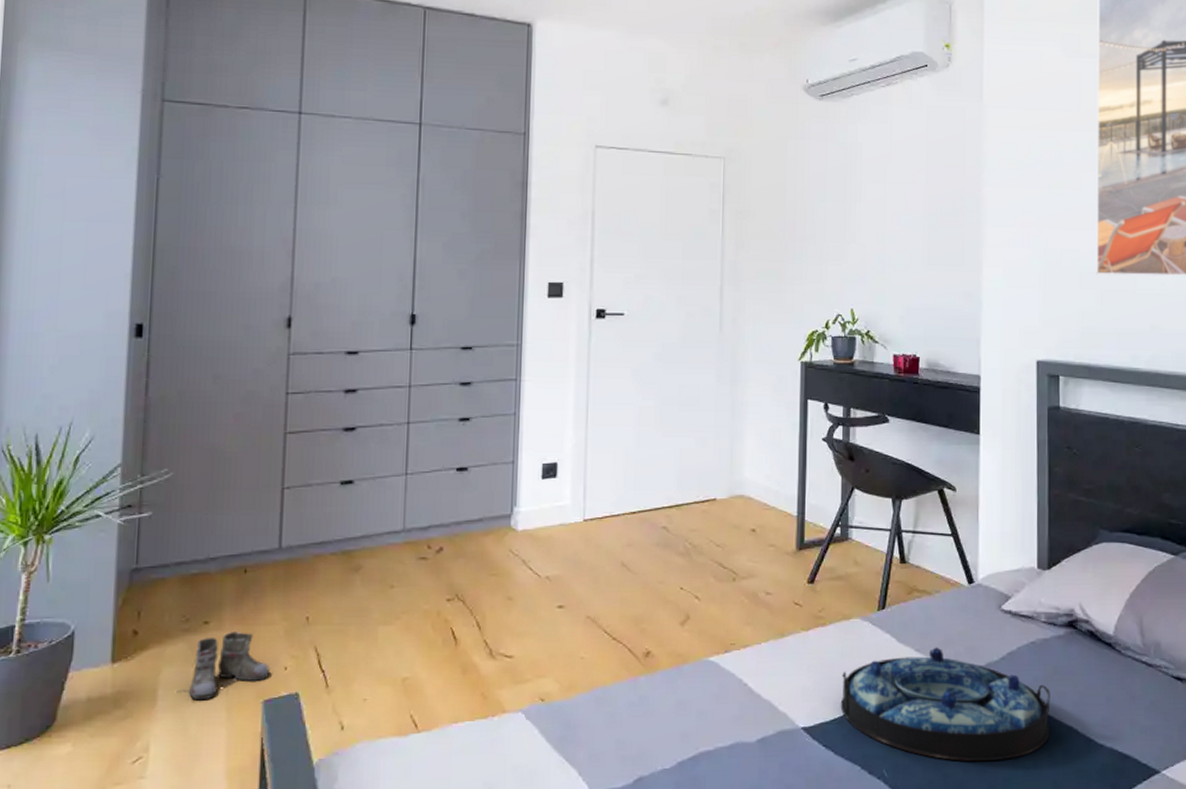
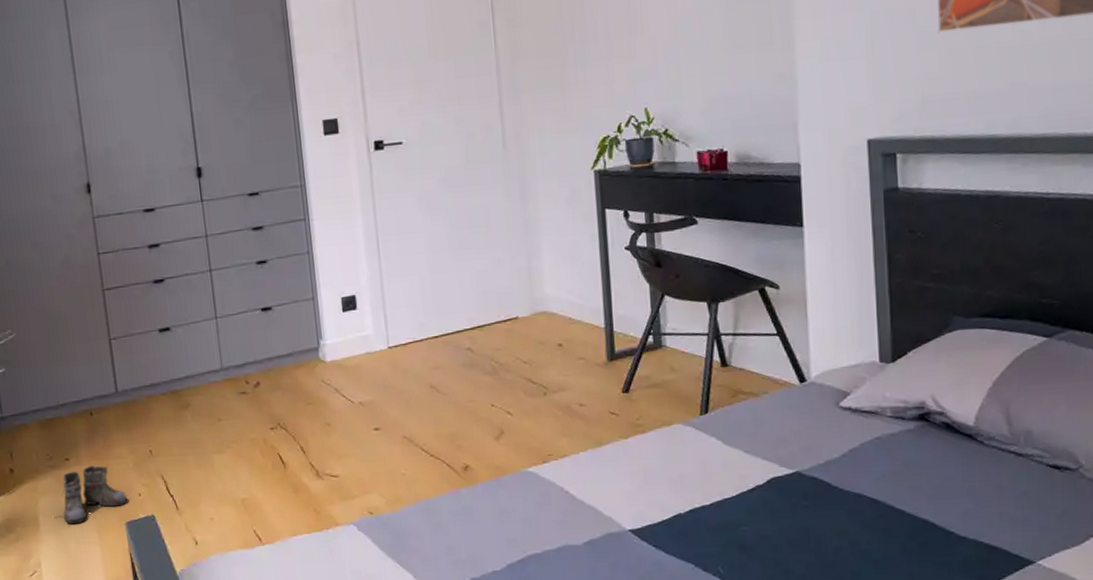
serving tray: present [840,647,1051,762] -> none [667,447,903,557]

